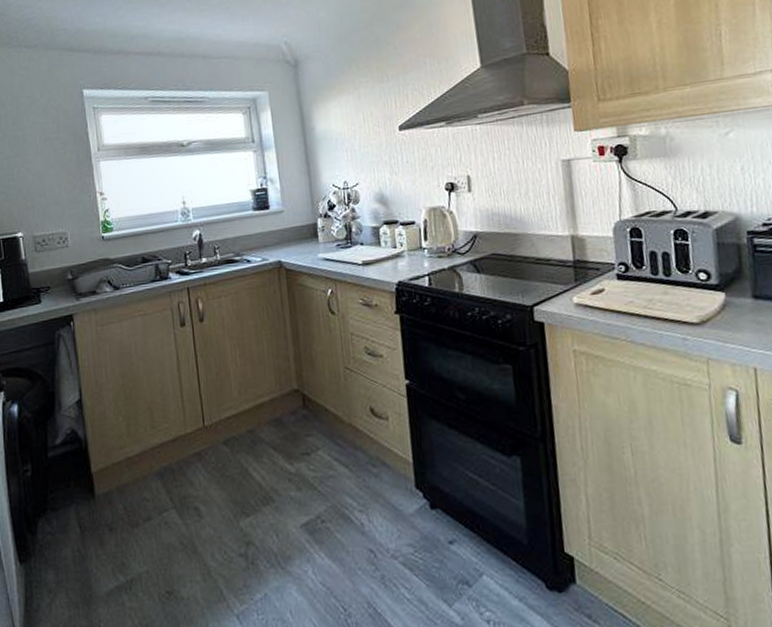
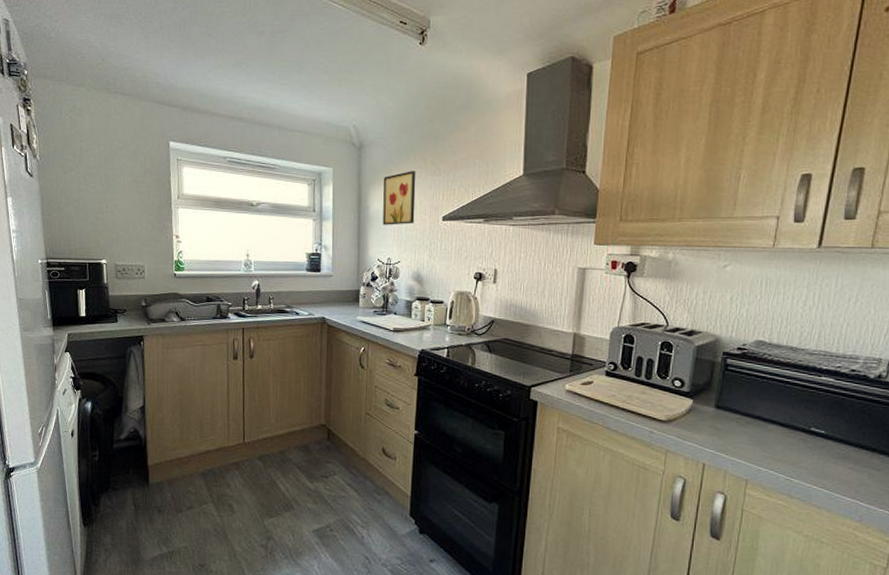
wall art: none [325,81,368,146] -> present [383,171,416,225]

